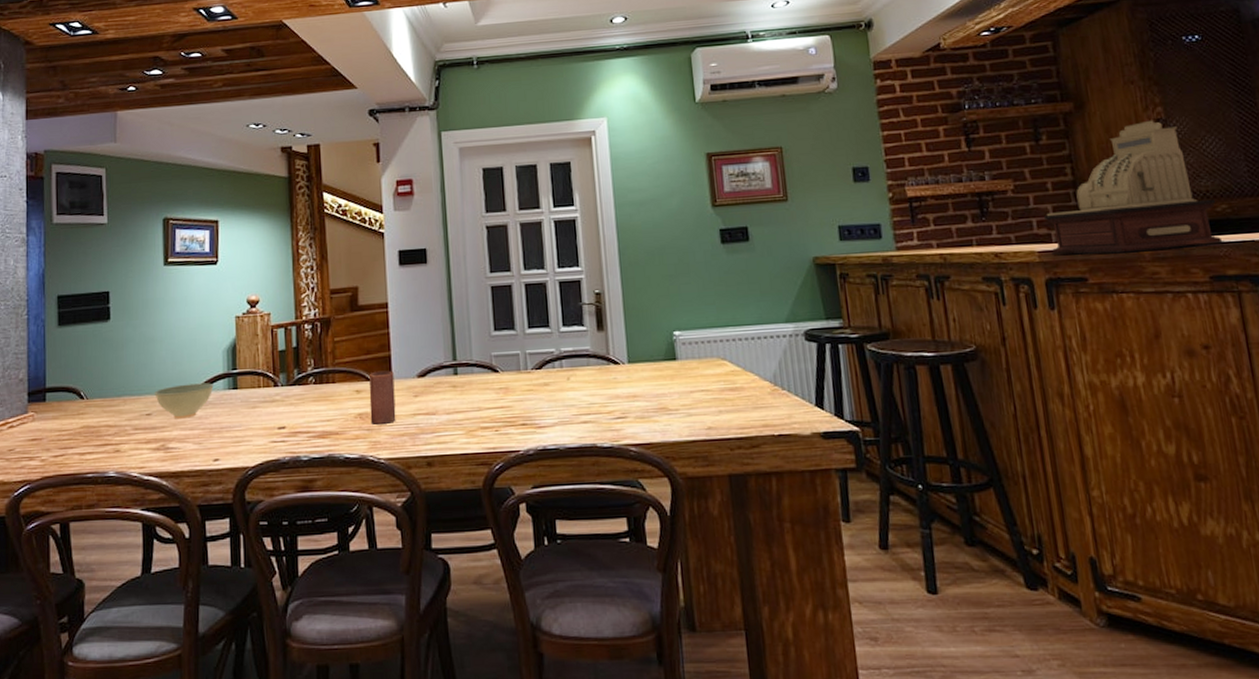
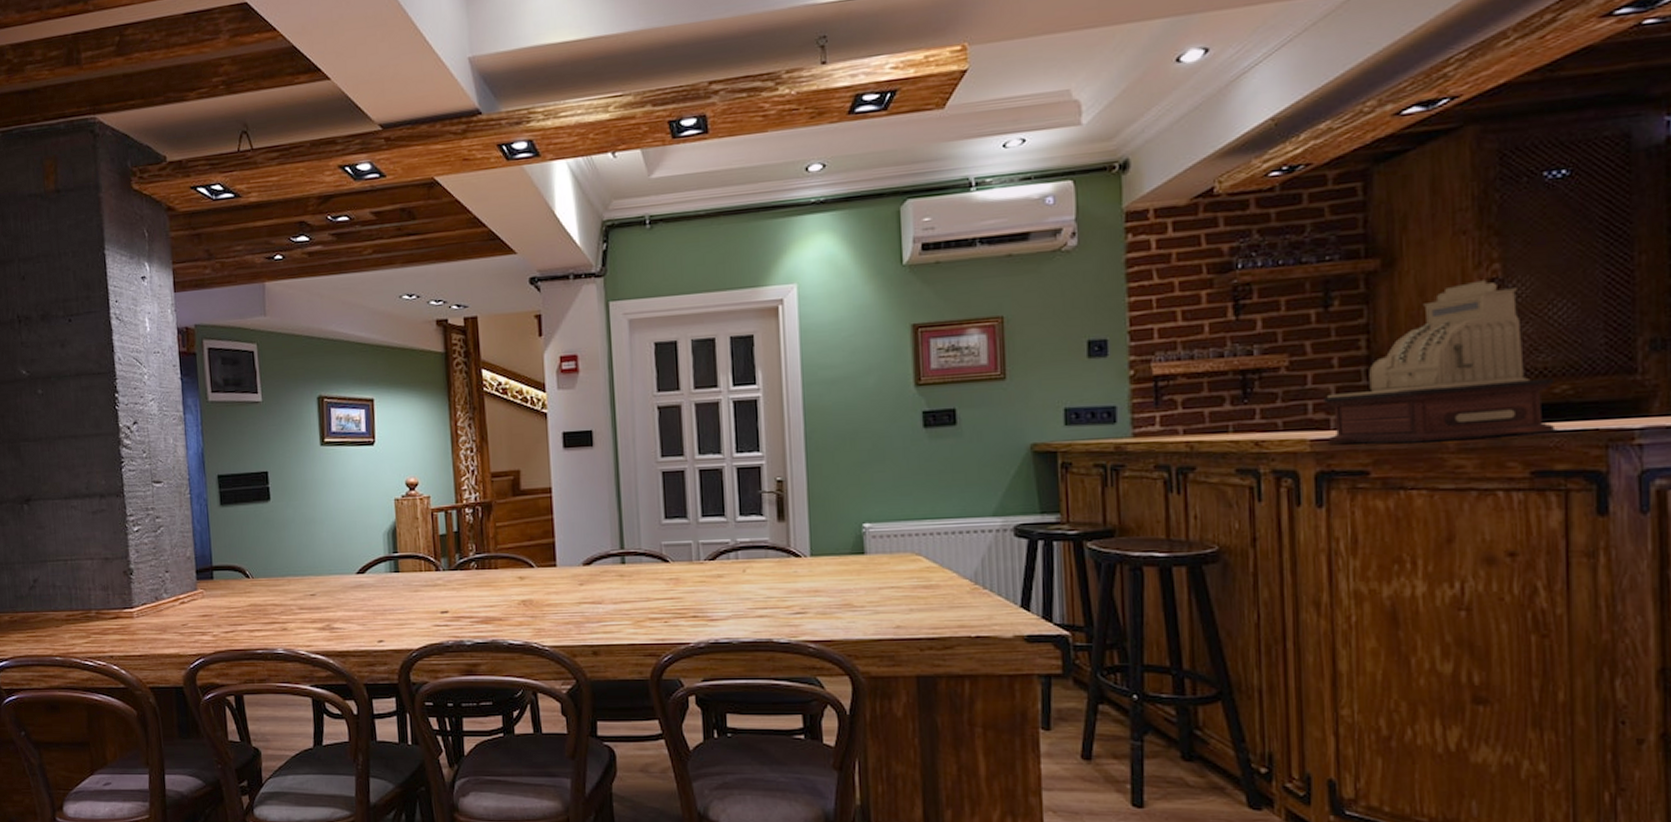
bowl: present [155,383,214,419] -> none [317,565,375,600]
candle: present [369,370,396,425] -> none [532,557,561,612]

